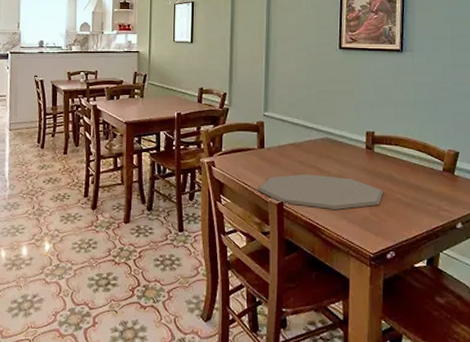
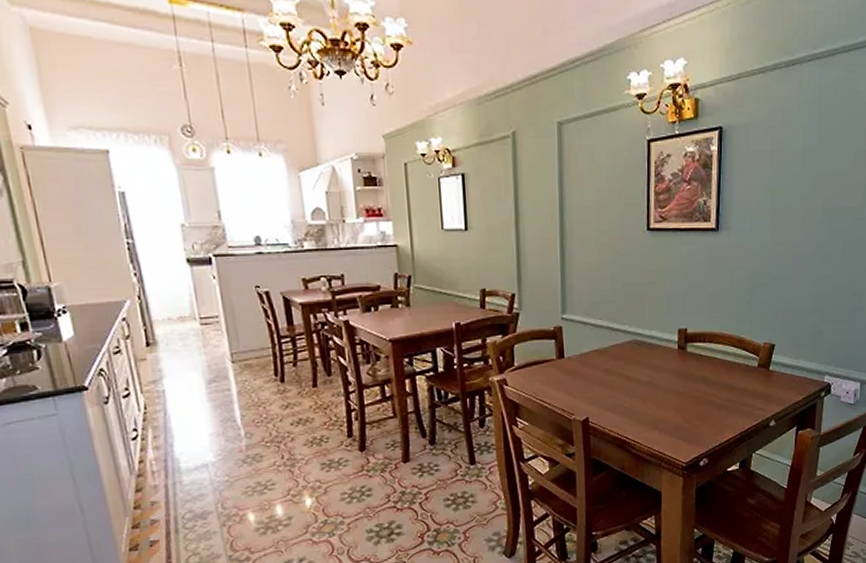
placemat: present [257,174,384,210] -> none [558,383,697,421]

